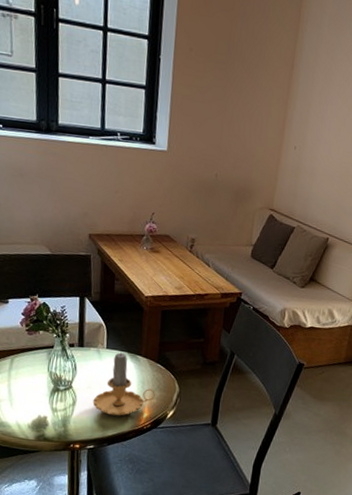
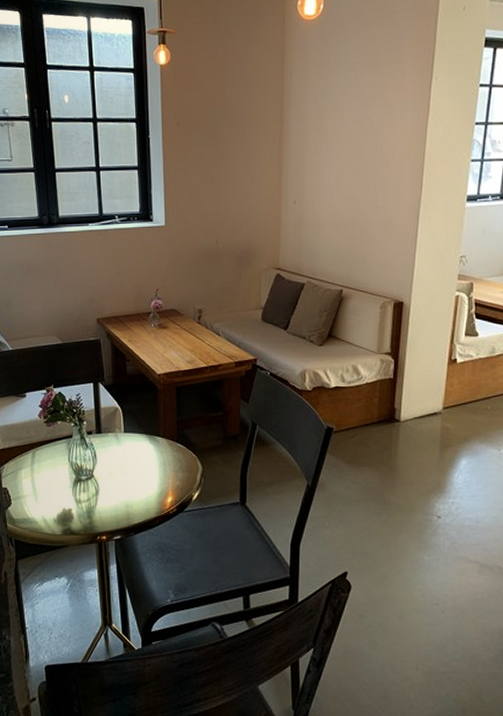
candle: present [92,351,155,416] -> none [115,434,178,502]

